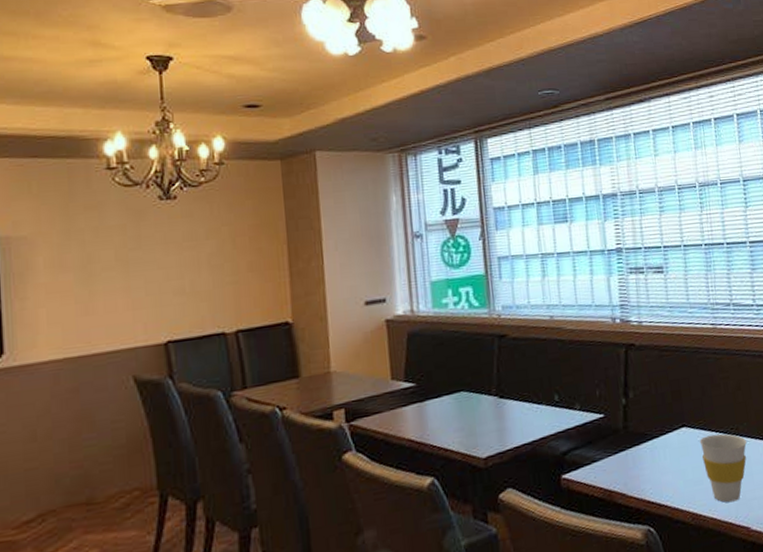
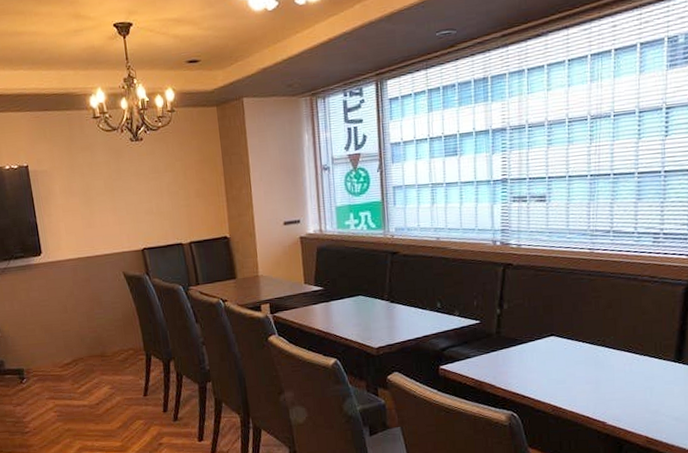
cup: present [699,433,747,503] -> none [566,343,613,401]

